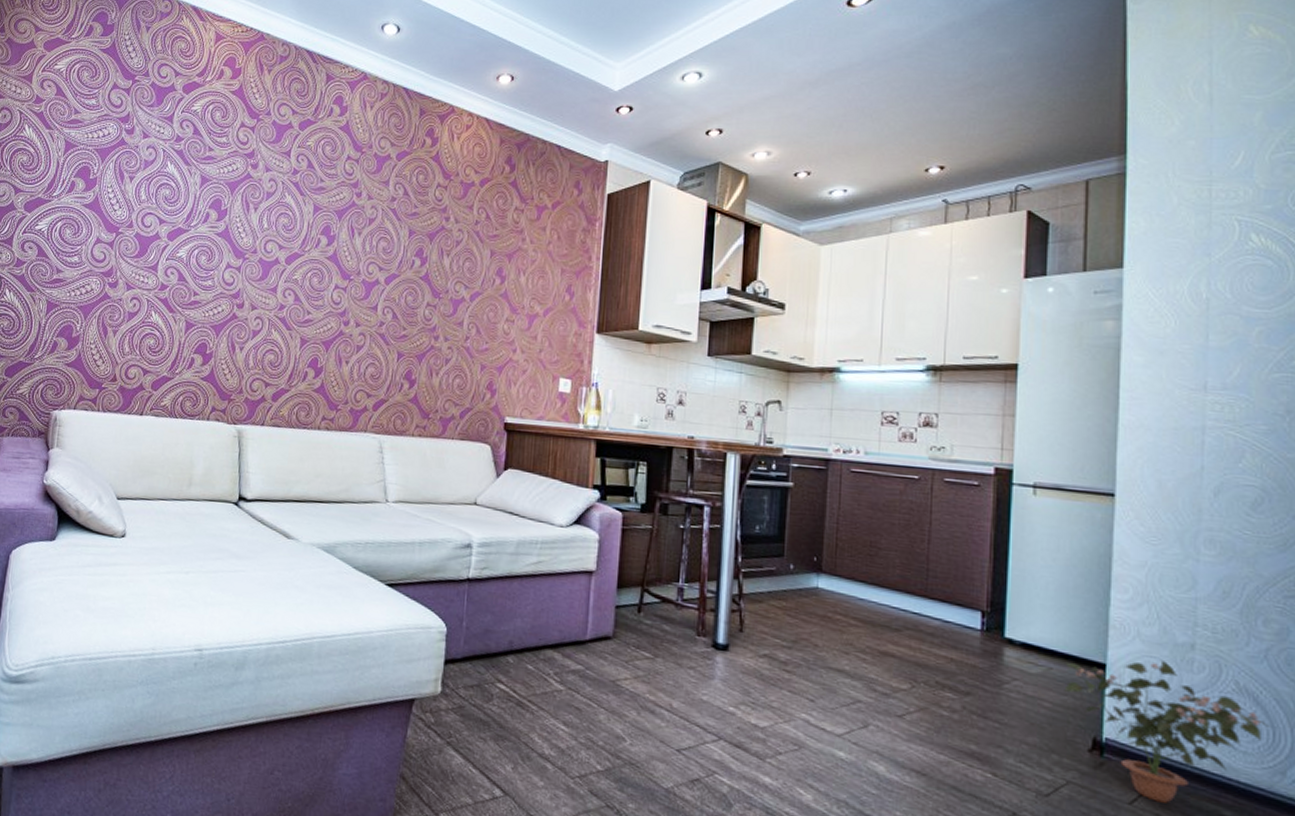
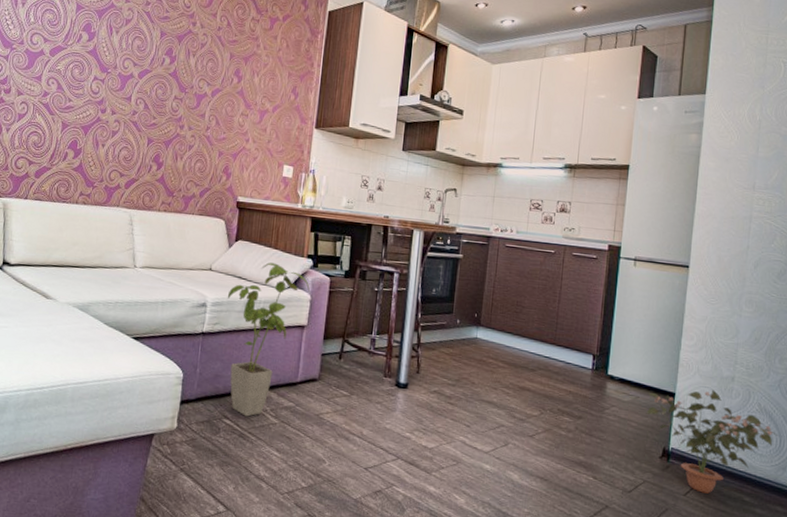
house plant: none [496,495,599,682] -> present [227,262,311,417]

